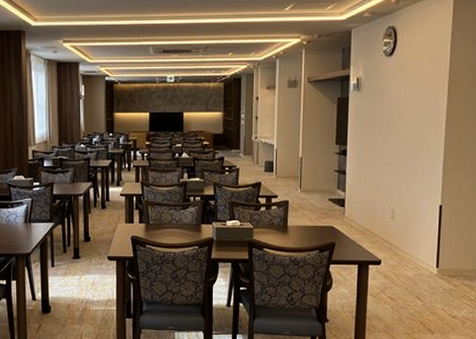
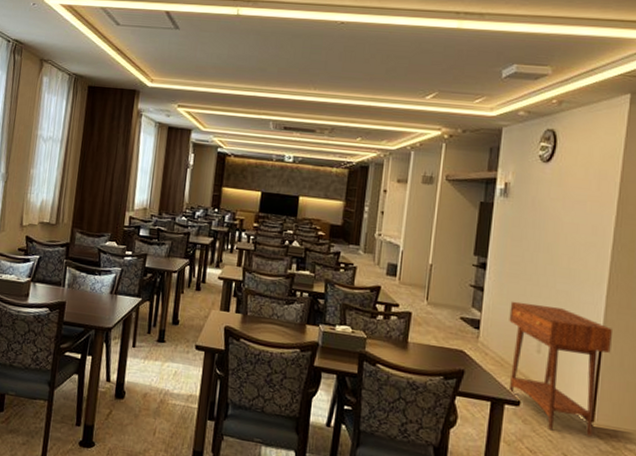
console table: none [368,179,449,280] -> present [508,301,612,437]

